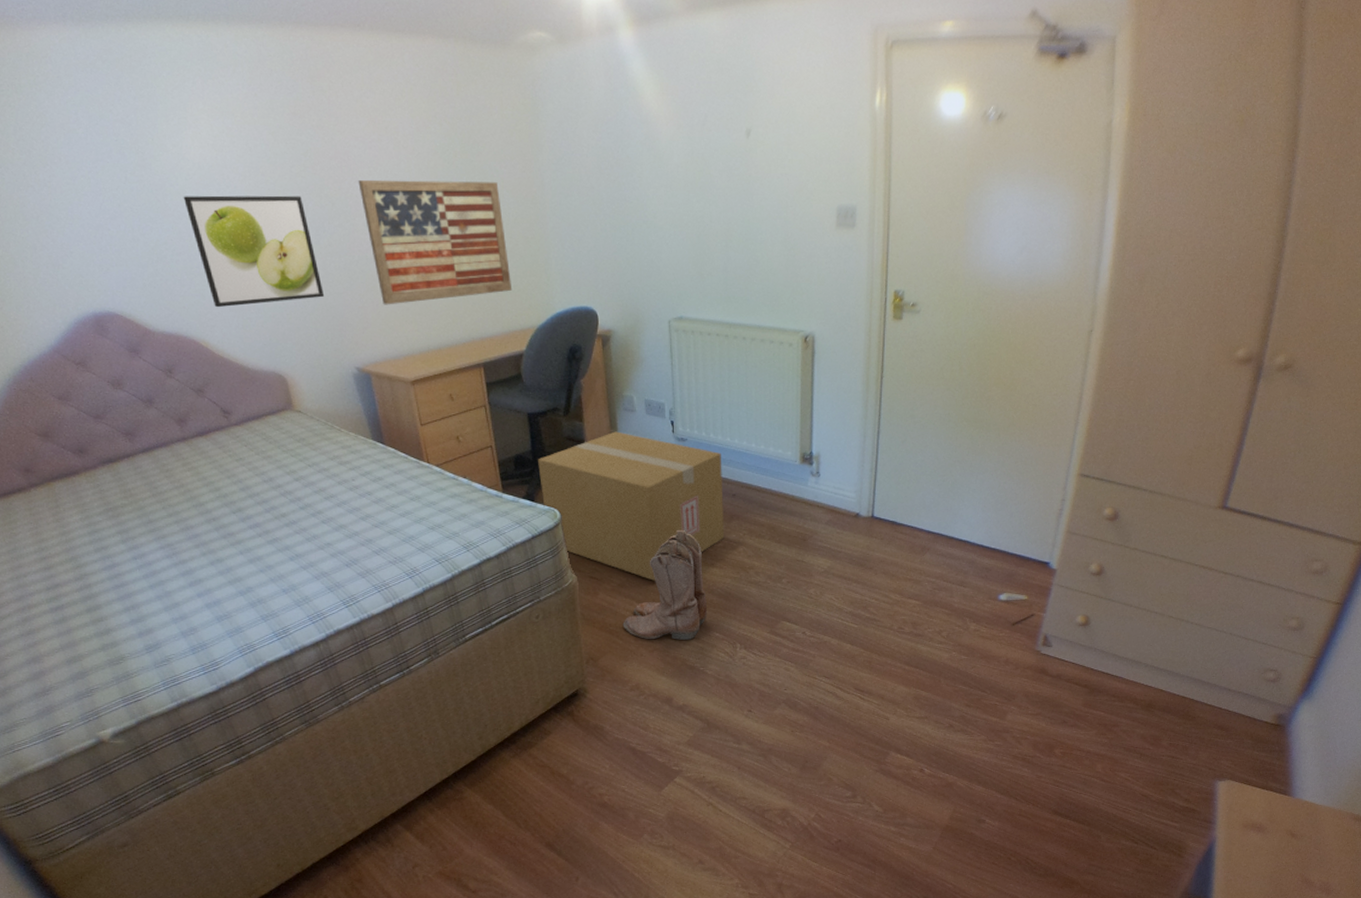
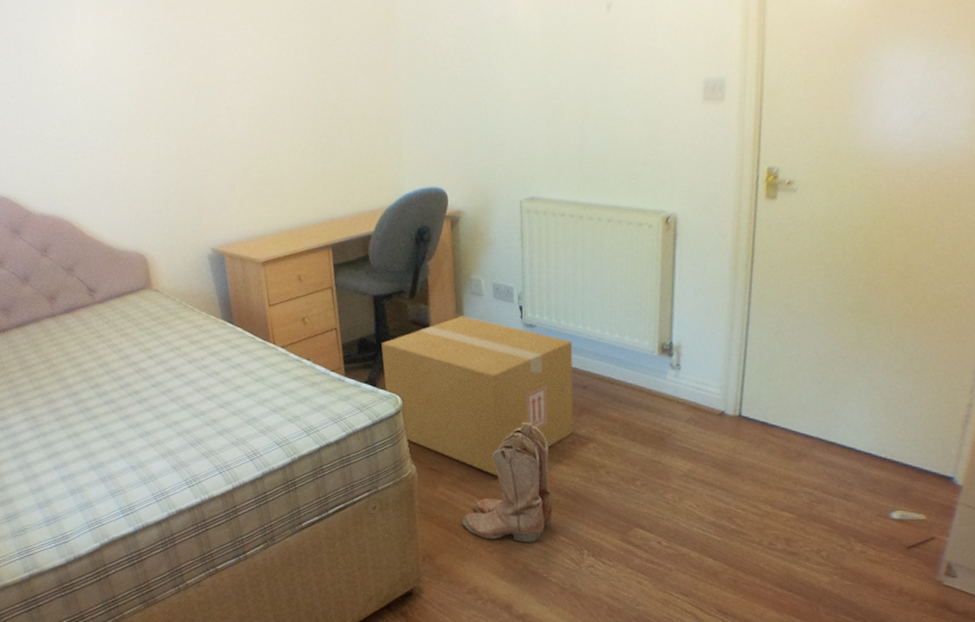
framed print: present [183,195,325,308] -> none [67,84,187,191]
wall art: present [358,179,513,305] -> none [223,65,364,187]

